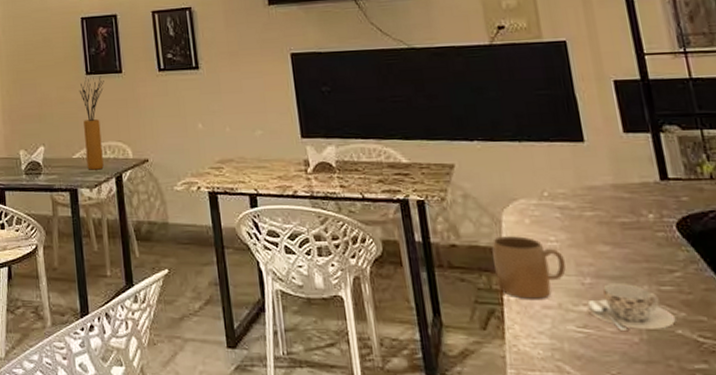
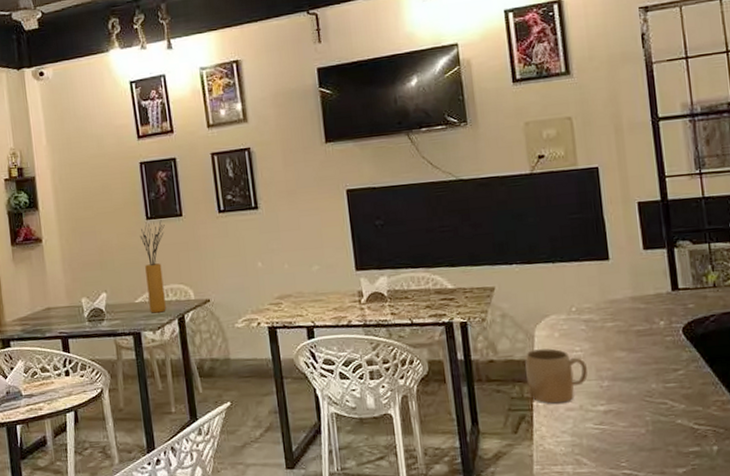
teacup: present [587,284,676,330] -> none [604,384,677,424]

